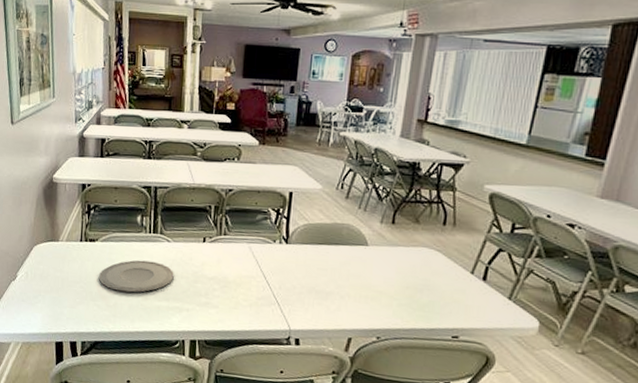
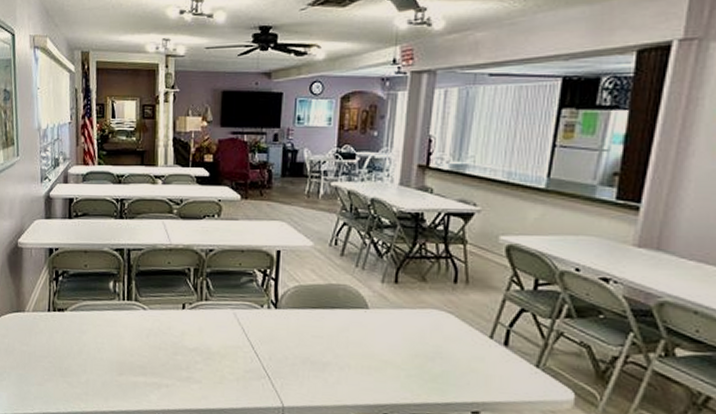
plate: present [99,260,174,293] -> none [69,330,151,368]

